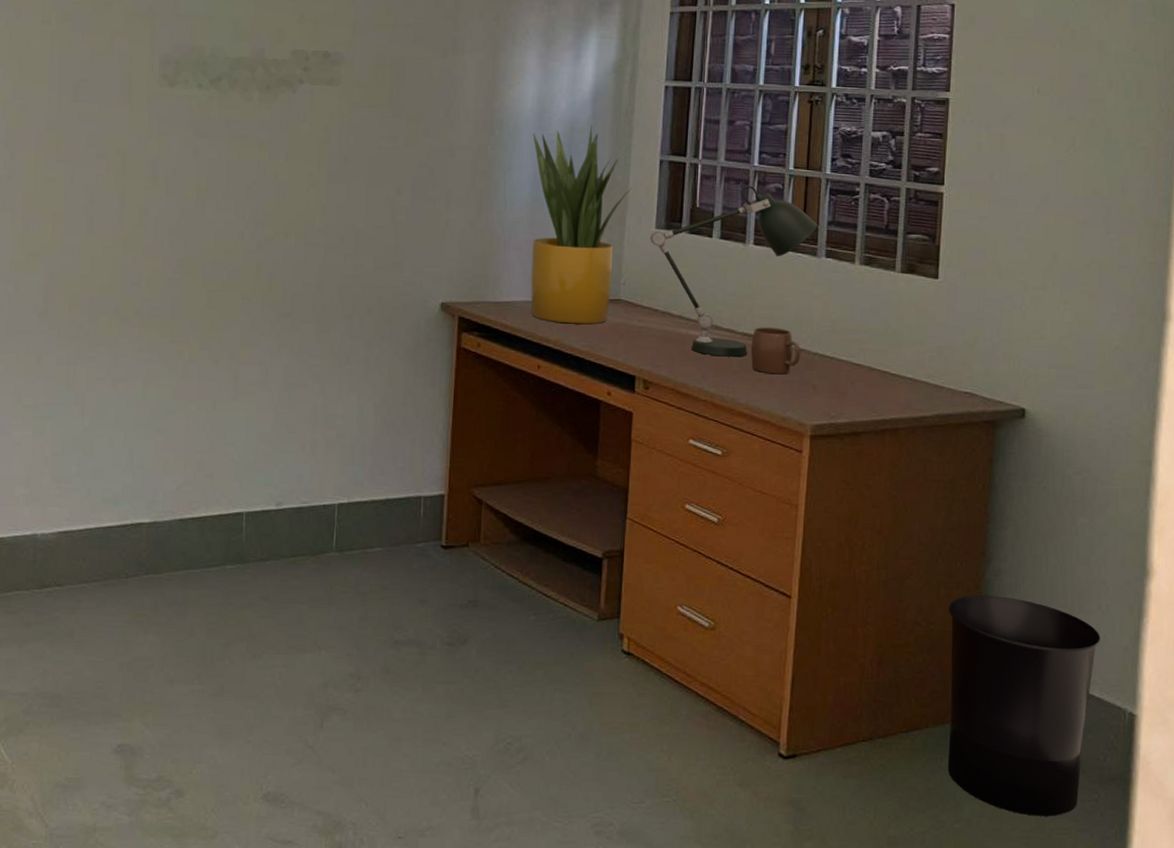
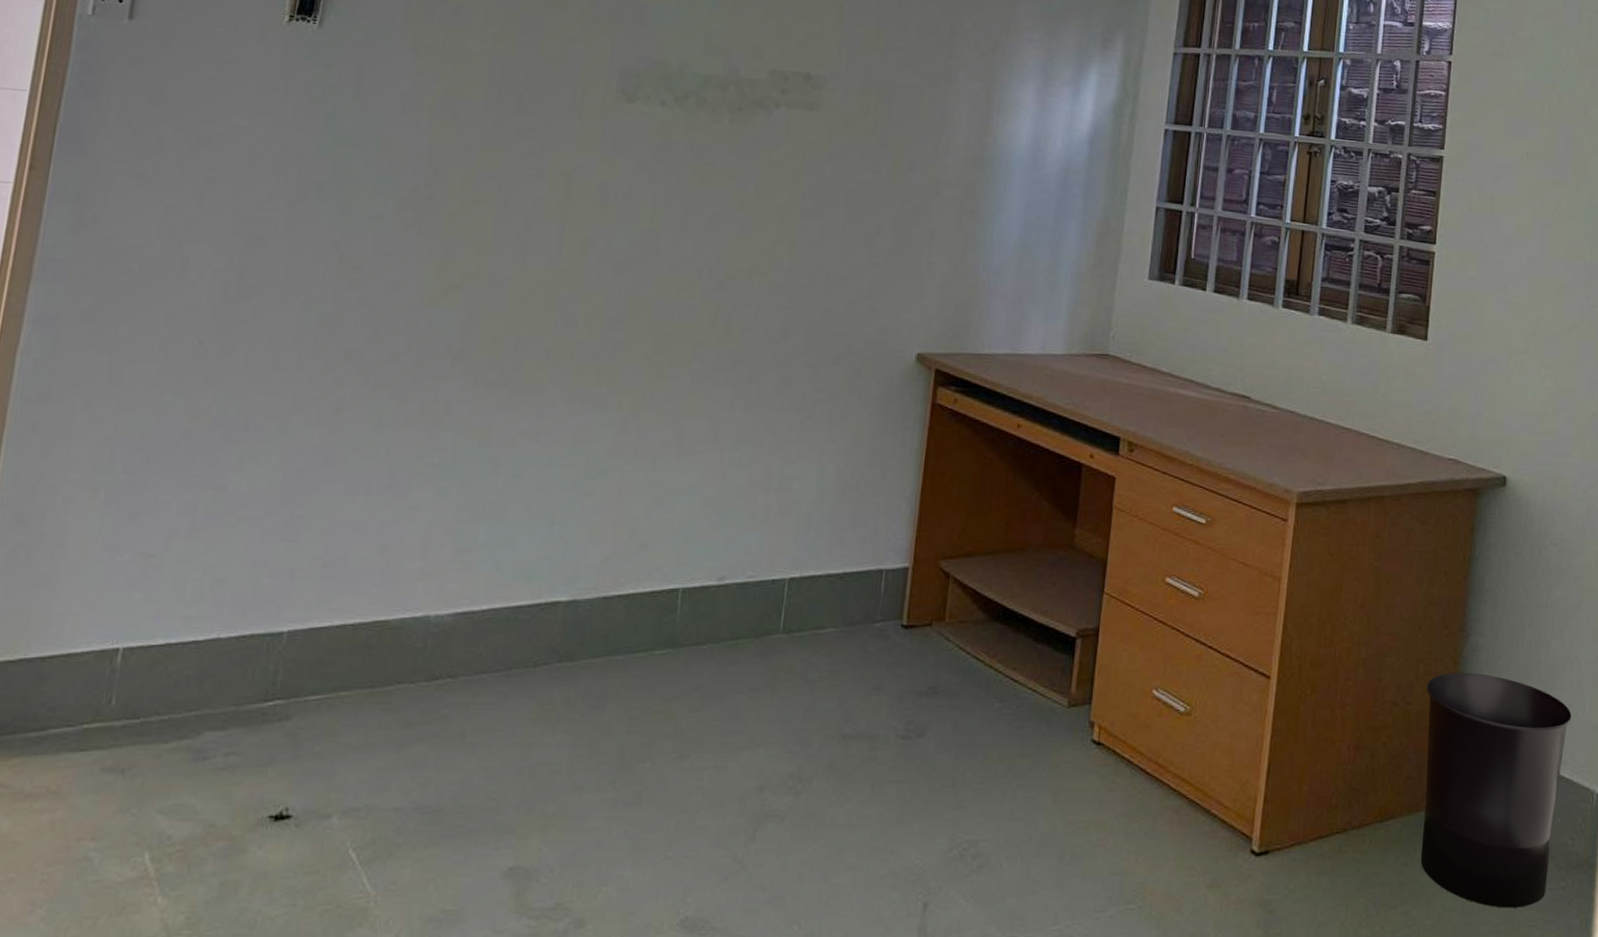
planter: present [530,125,632,325] -> none [1013,167,1126,381]
desk lamp: present [649,185,817,357] -> none [1142,236,1311,419]
mug: present [750,327,801,375] -> none [1239,387,1291,438]

